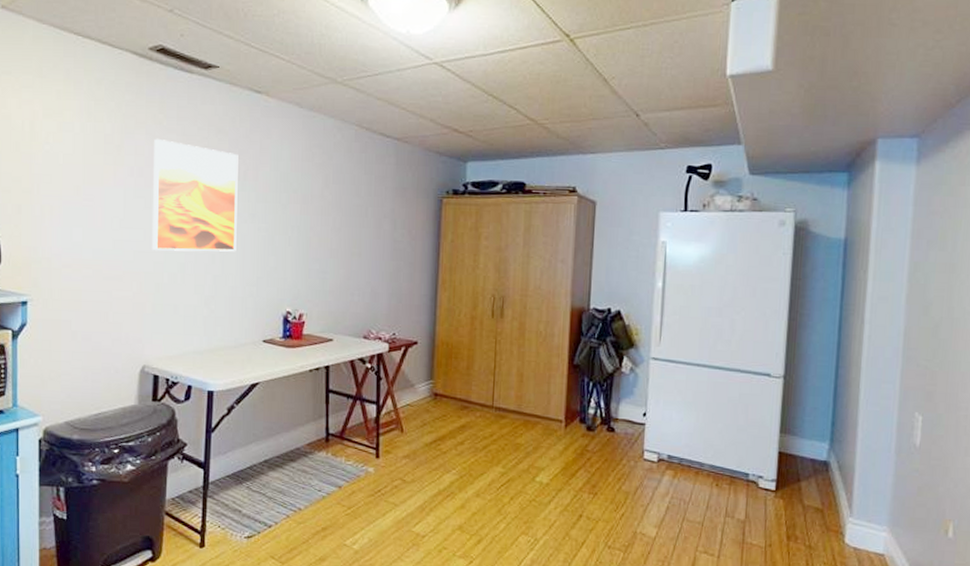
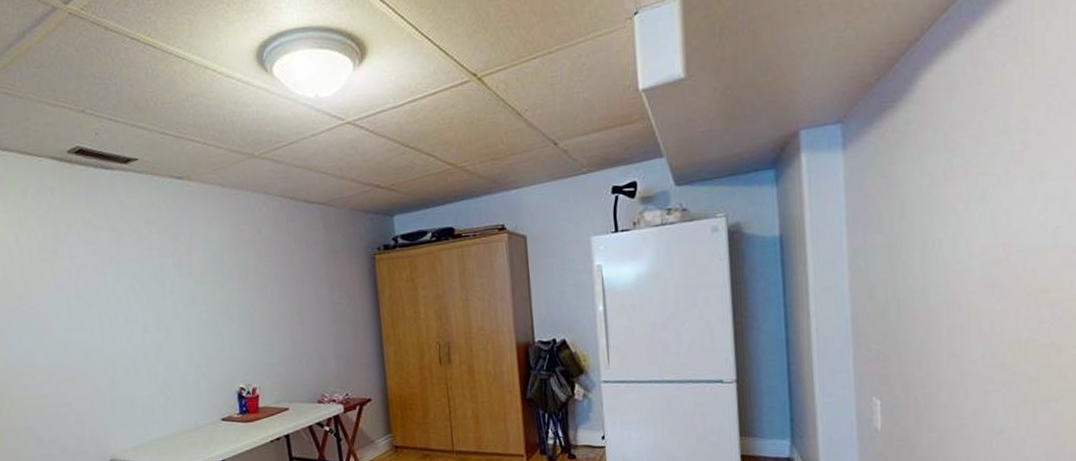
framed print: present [153,138,238,252] -> none [86,238,182,347]

